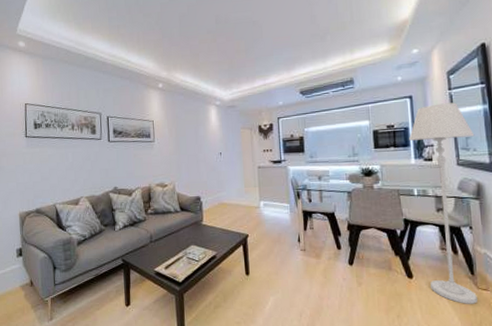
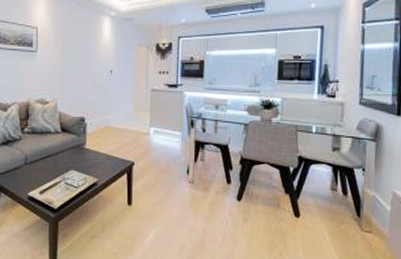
floor lamp: present [409,102,478,304] -> none [315,37,381,246]

